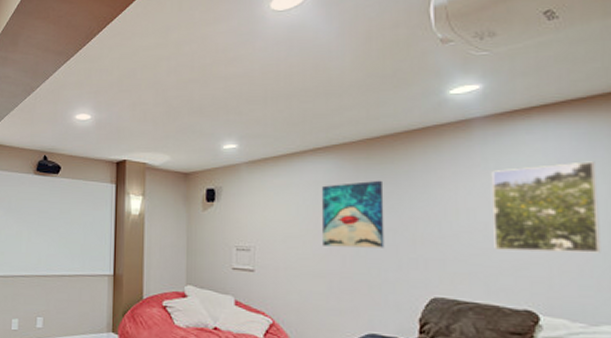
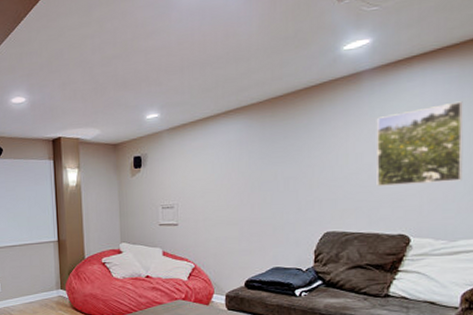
wall art: present [321,180,385,248] -> none [233,135,287,198]

